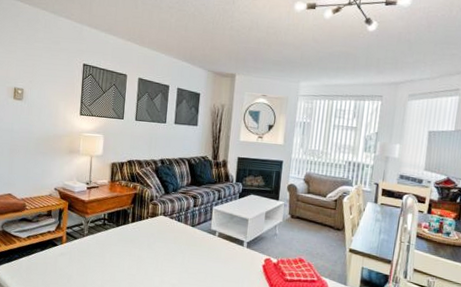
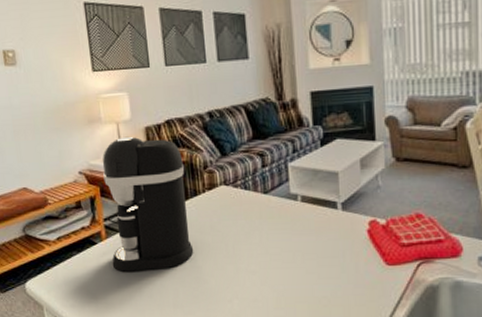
coffee maker: none [66,167,136,273] -> present [102,136,194,272]

